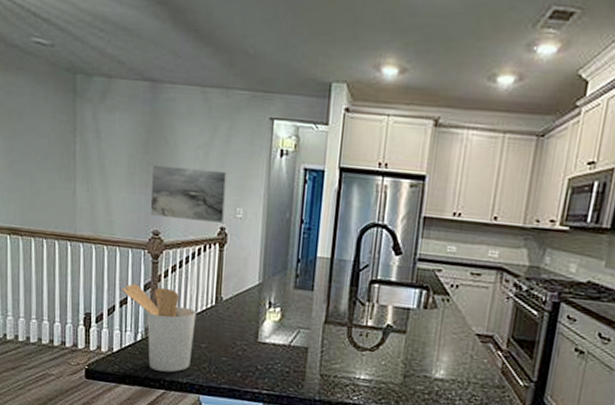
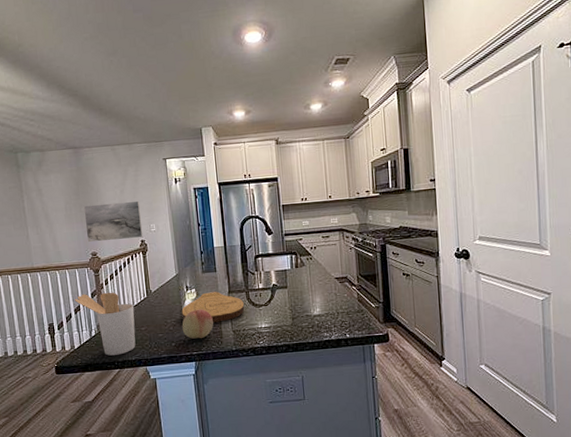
fruit: none [253,335,297,375] -> present [182,309,214,339]
cutting board: none [256,315,343,360] -> present [181,291,245,323]

